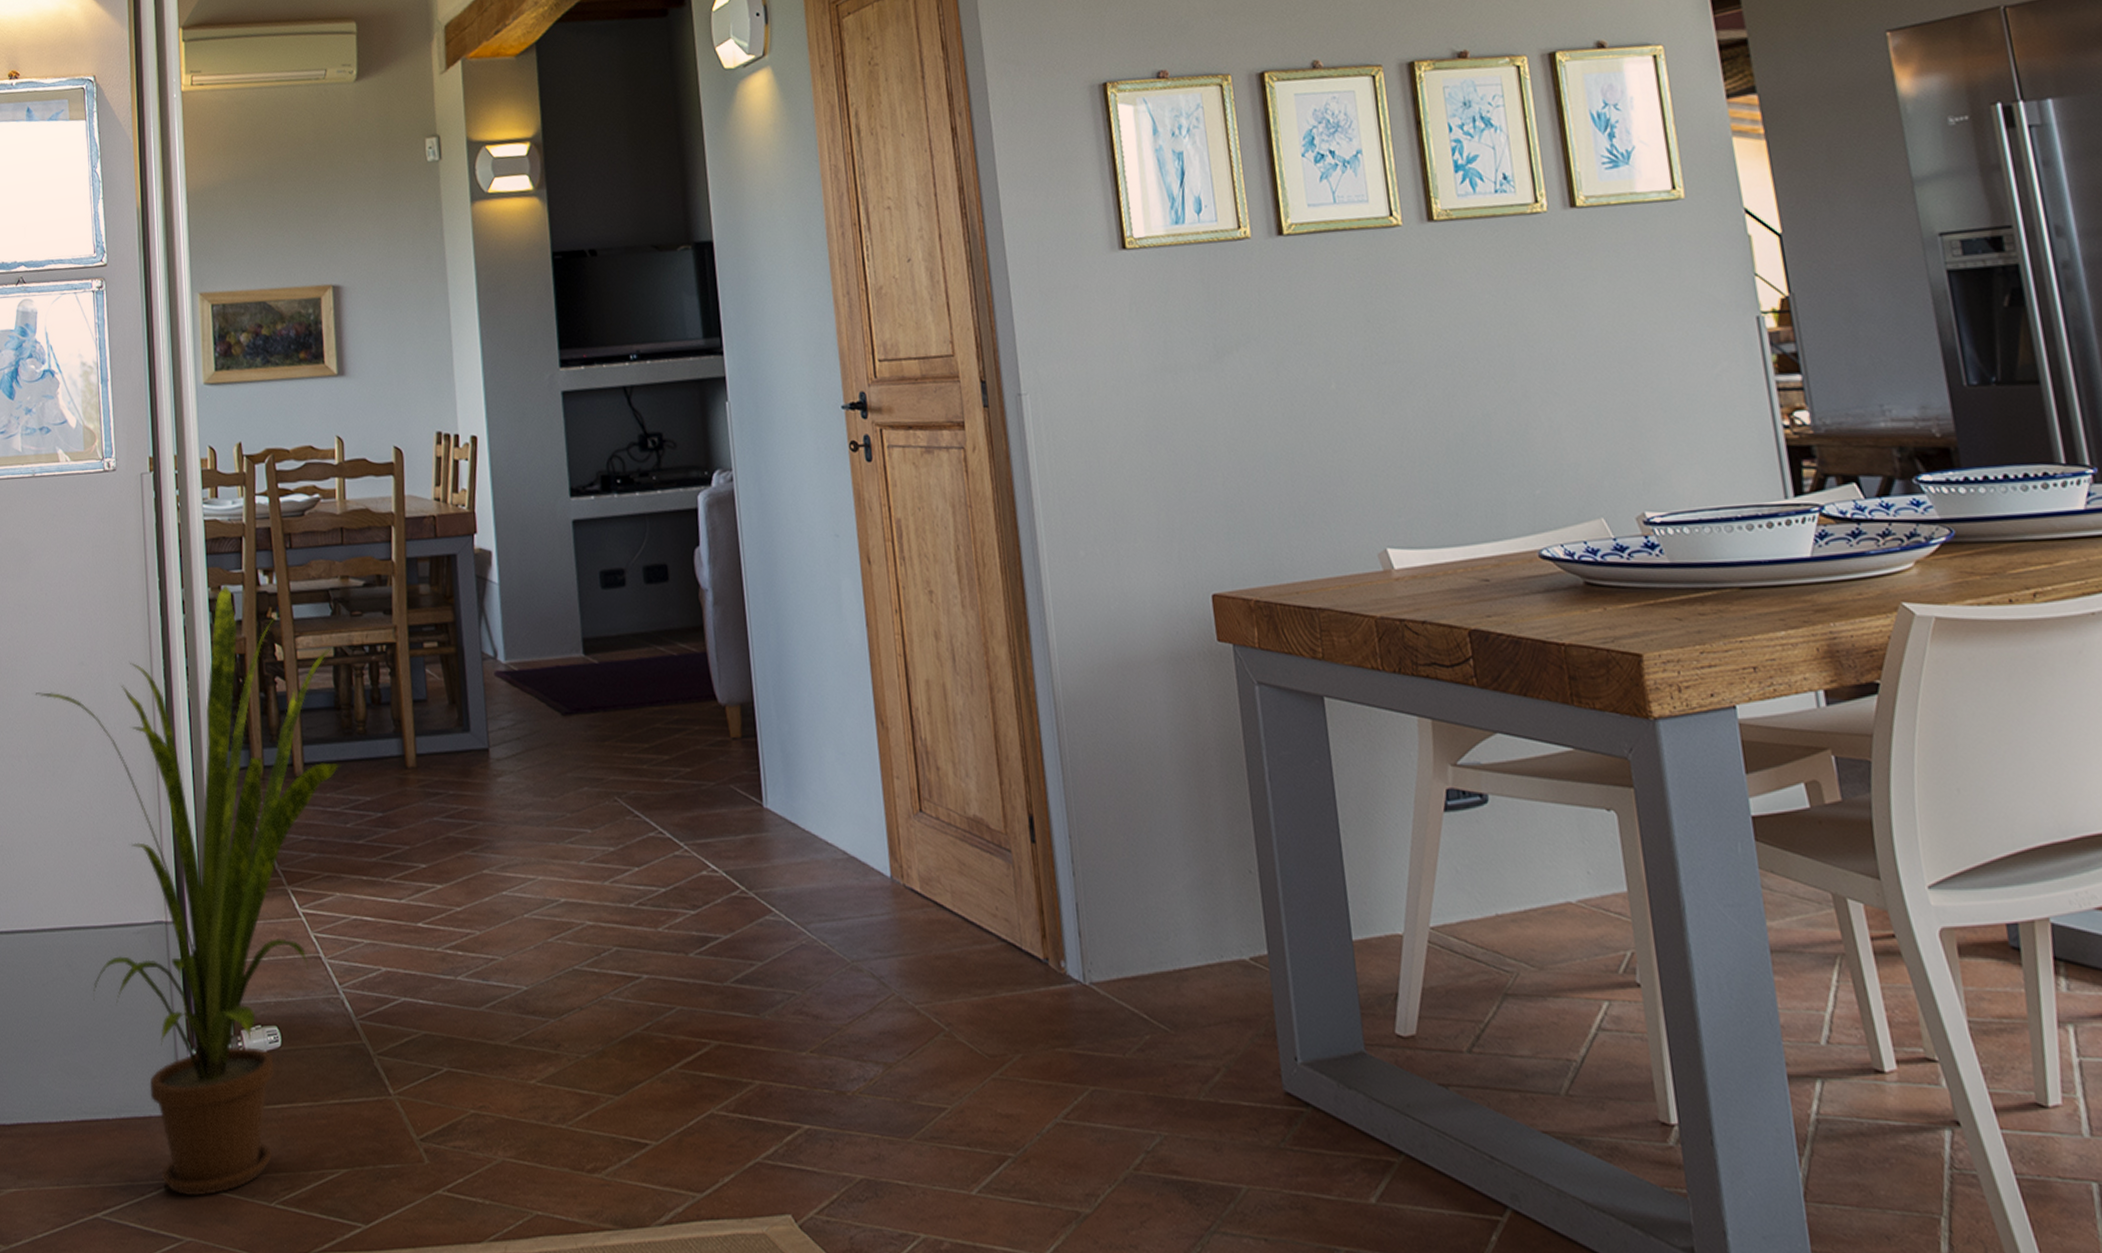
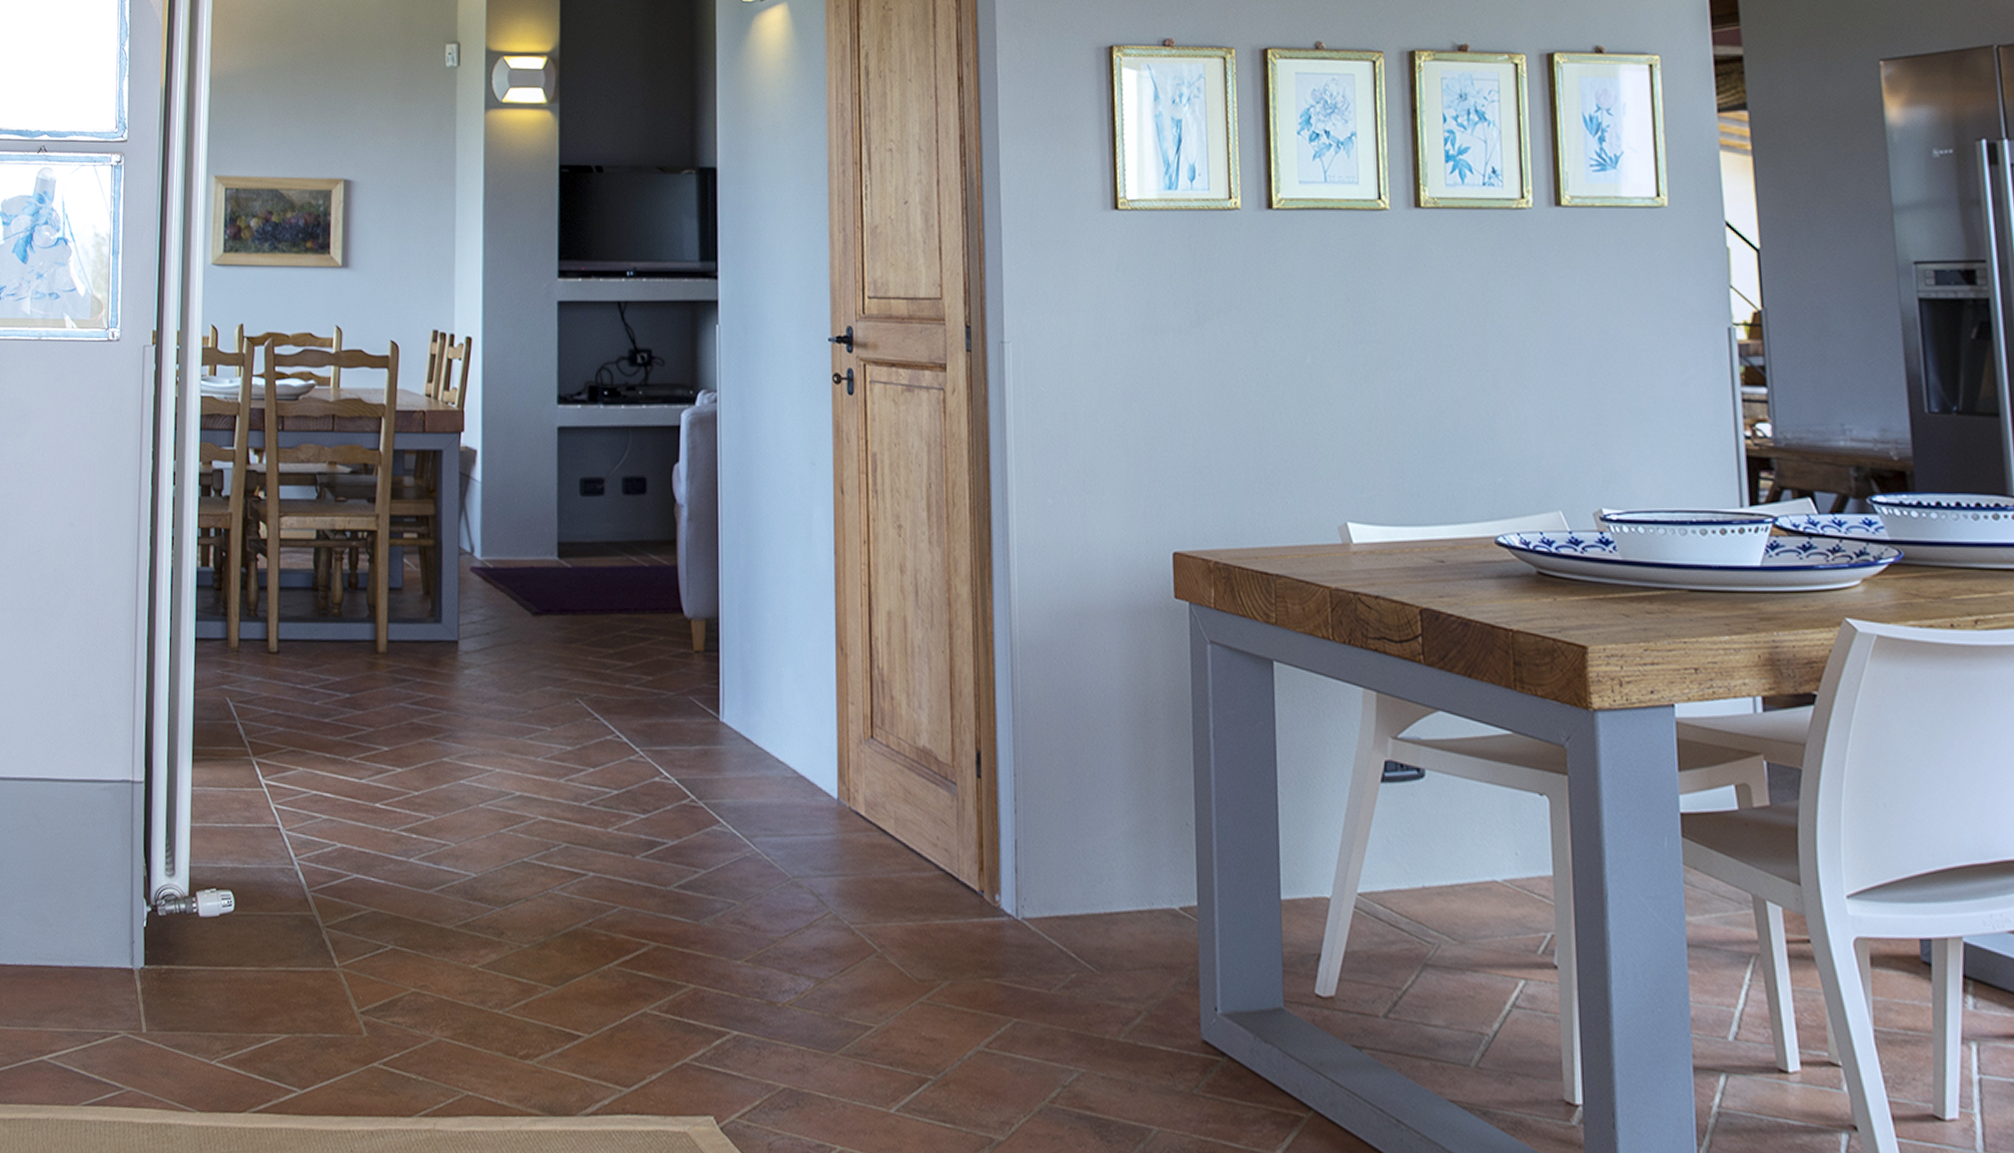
house plant: present [35,584,340,1196] -> none [23,460,317,1049]

